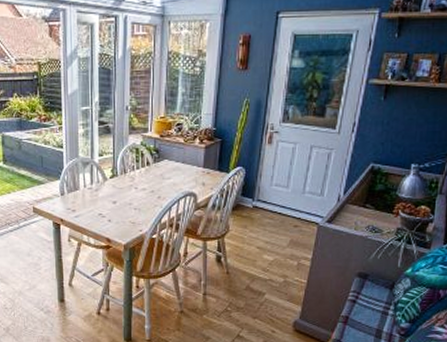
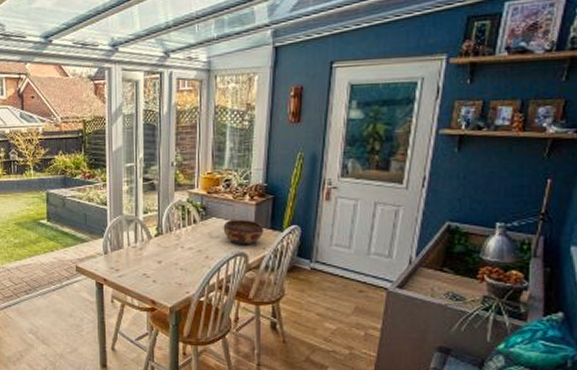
decorative bowl: none [174,162,212,186] -> present [223,220,264,245]

